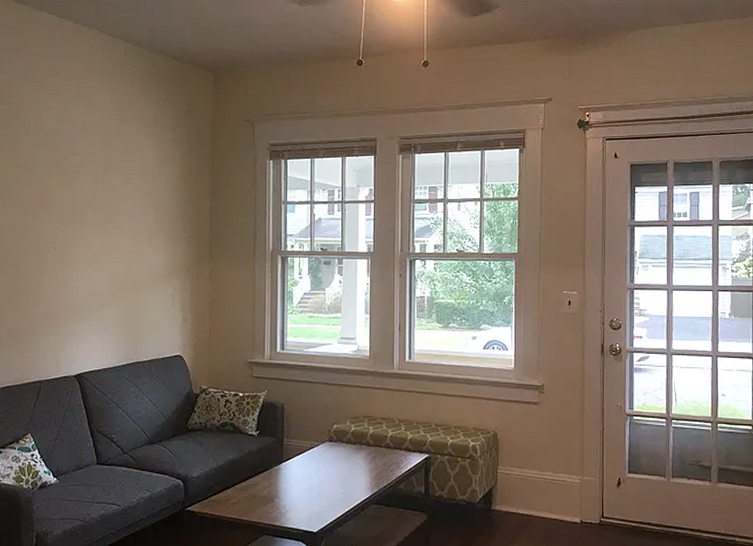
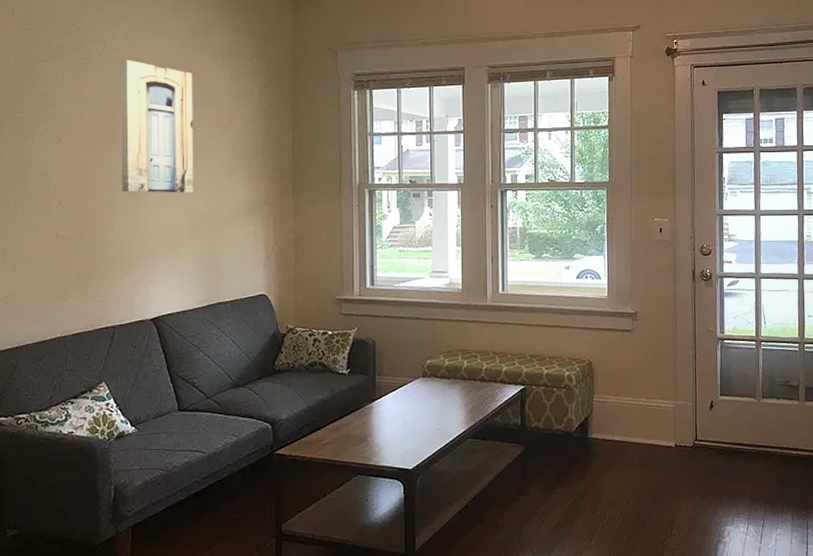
wall art: none [51,129,119,256] -> present [120,59,194,193]

